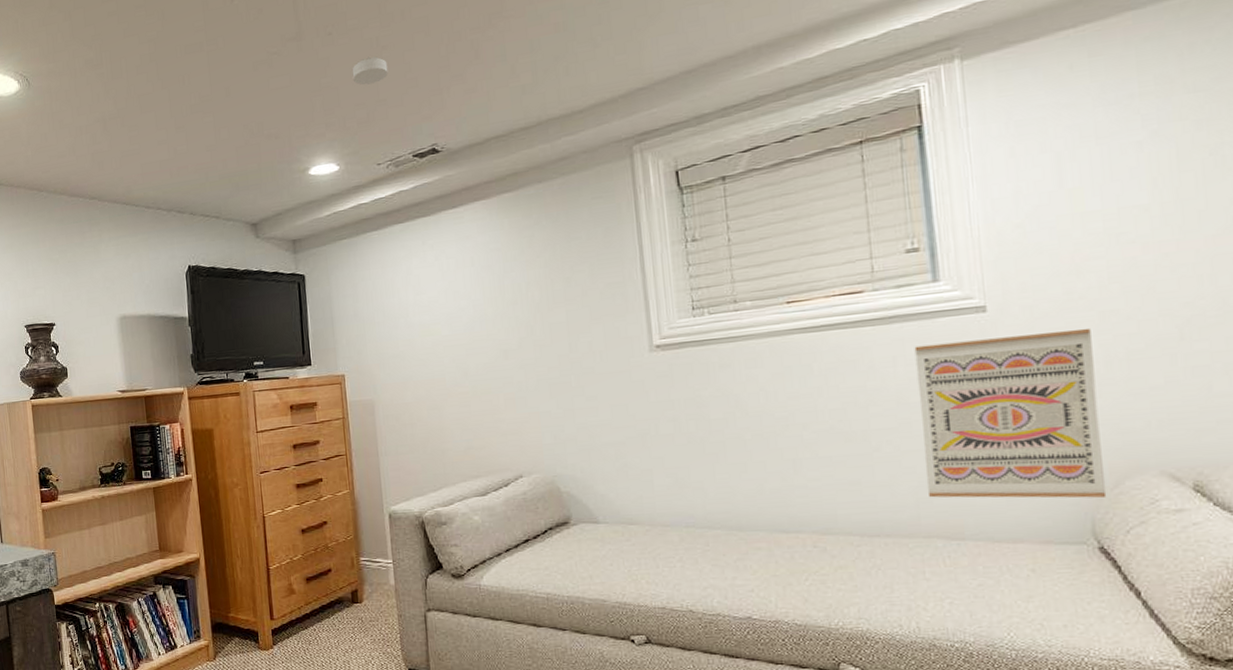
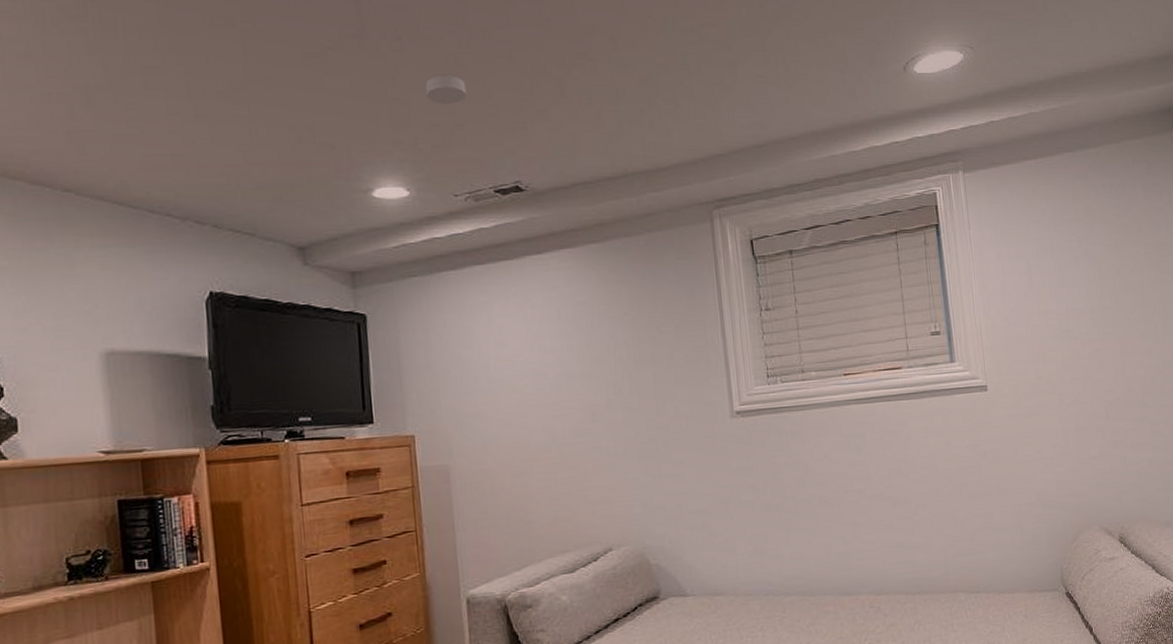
wall art: present [914,328,1107,499] -> none [939,407,1069,556]

